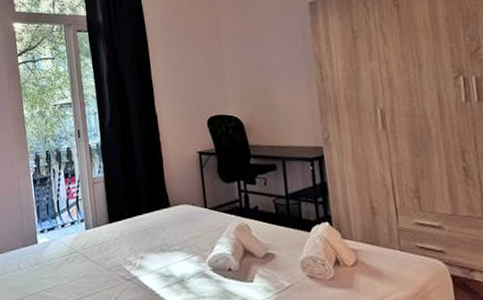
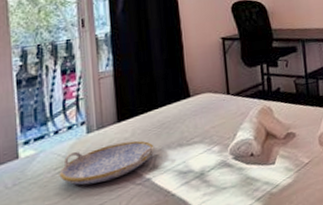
serving tray: none [66,241,140,273] -> present [59,140,155,186]

